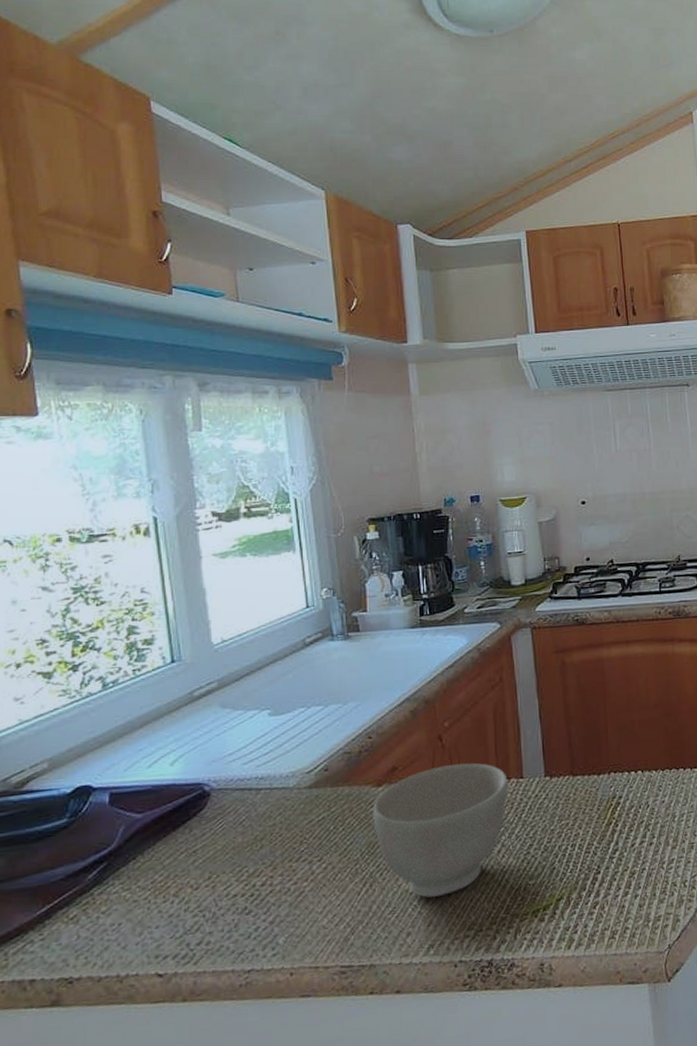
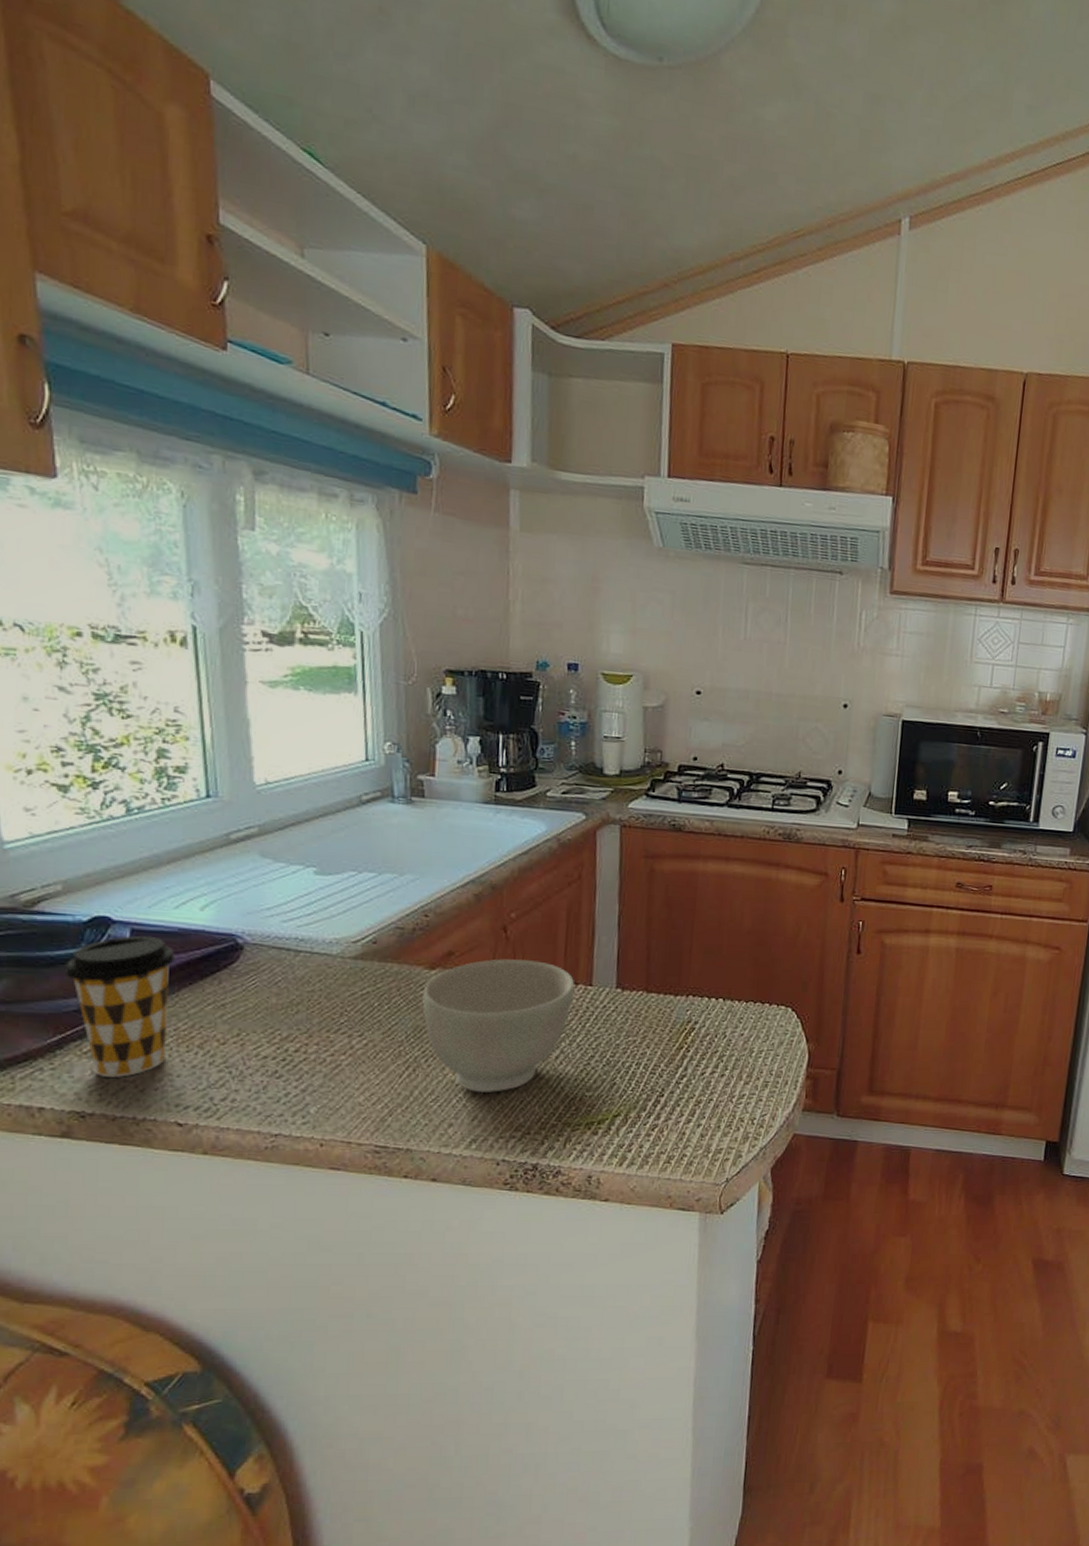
coffee cup: none [53,797,150,940] -> present [66,935,175,1077]

